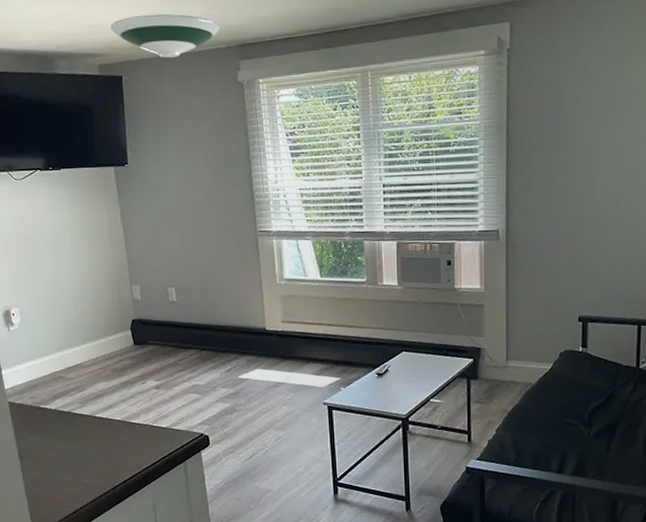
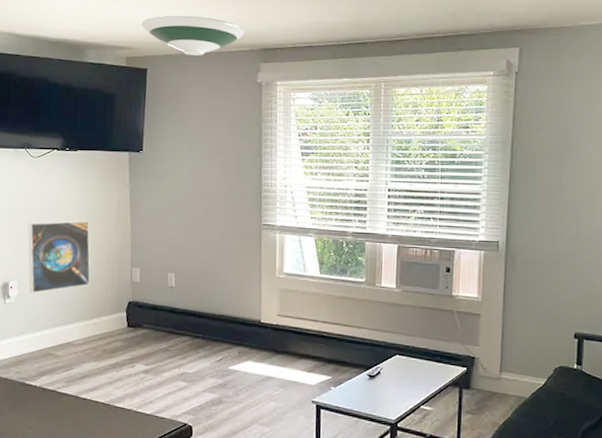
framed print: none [21,241,91,319] -> present [27,220,91,294]

